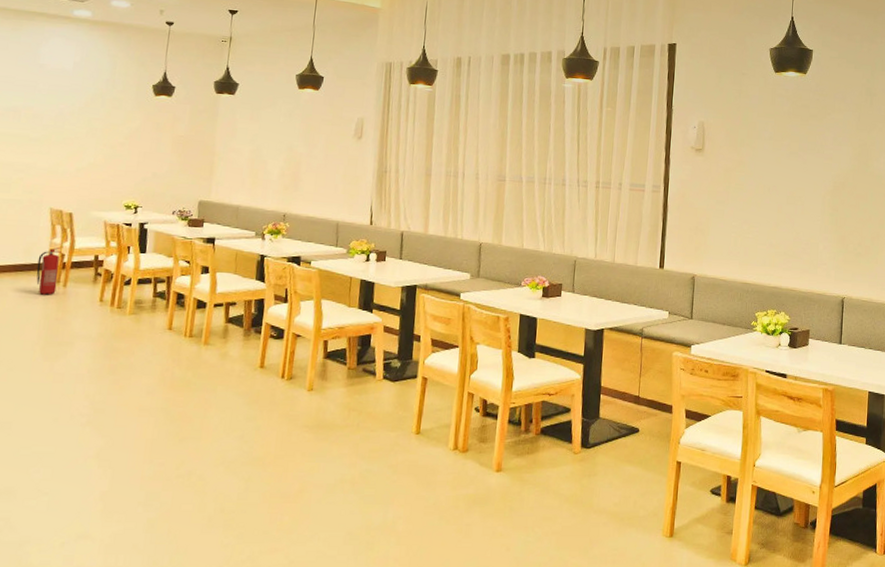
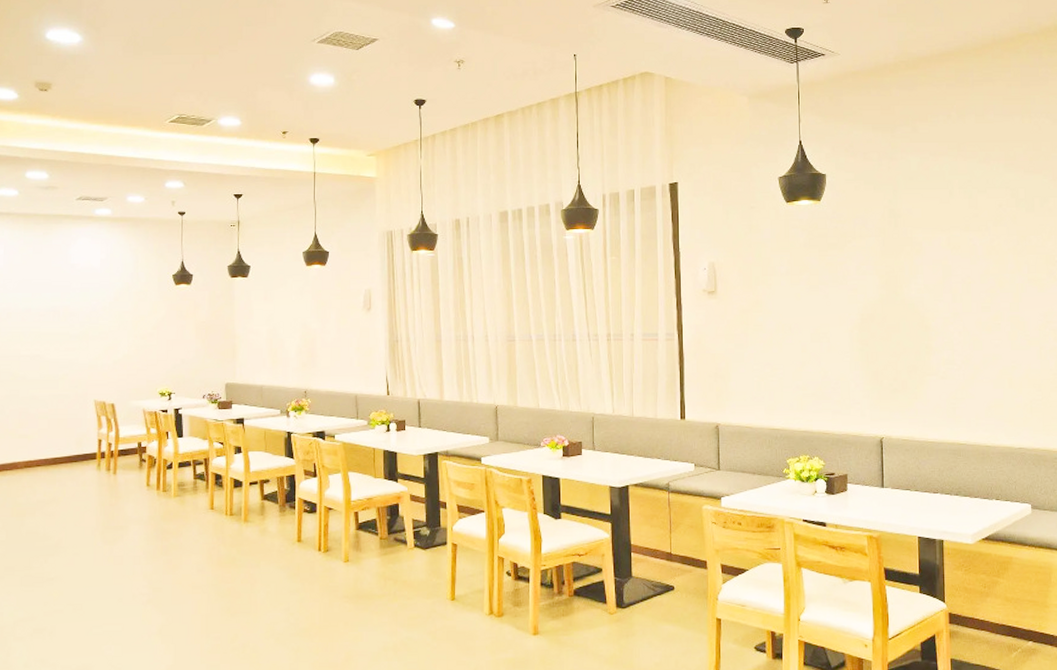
fire extinguisher: present [36,246,64,295] -> none [89,436,110,483]

